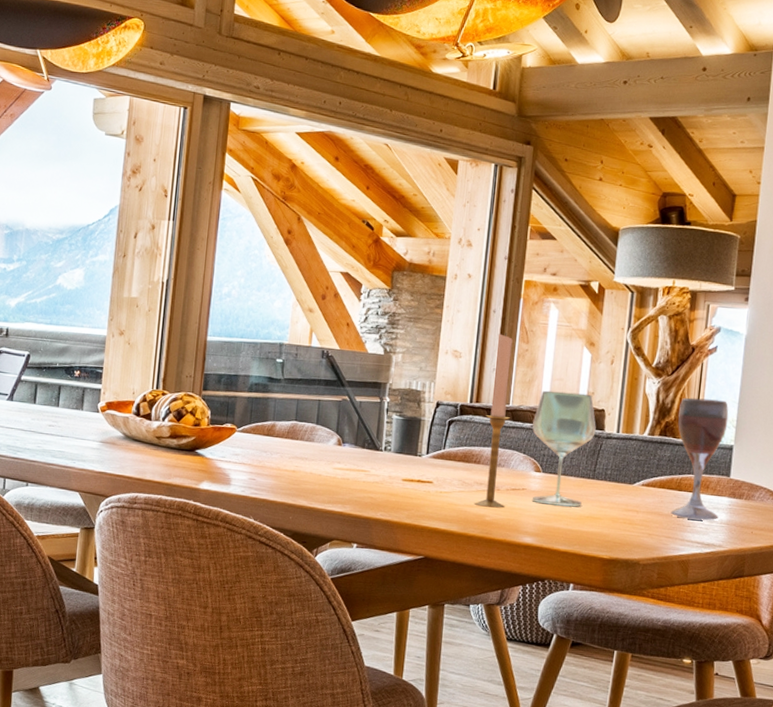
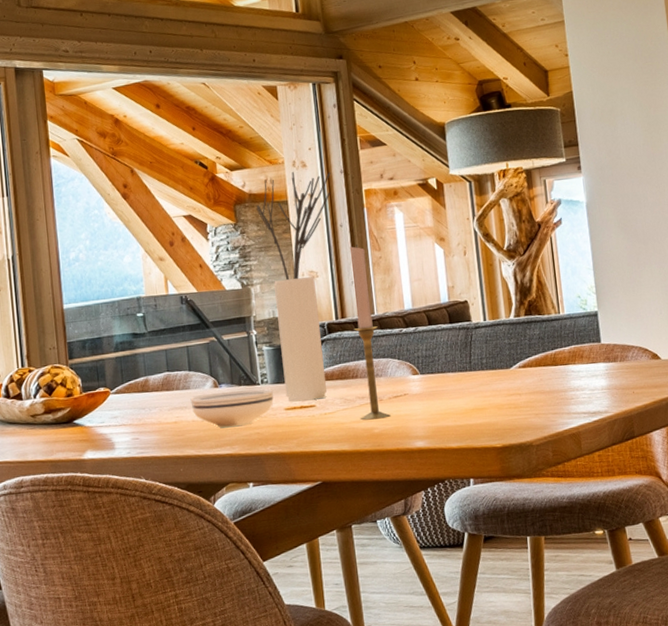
bowl: none [312,450,395,488] -> present [190,388,274,428]
vase: none [406,248,495,477] -> present [256,171,331,402]
wine glass: present [531,390,596,507] -> none [400,288,465,406]
cup: present [670,397,729,521] -> none [538,269,599,392]

